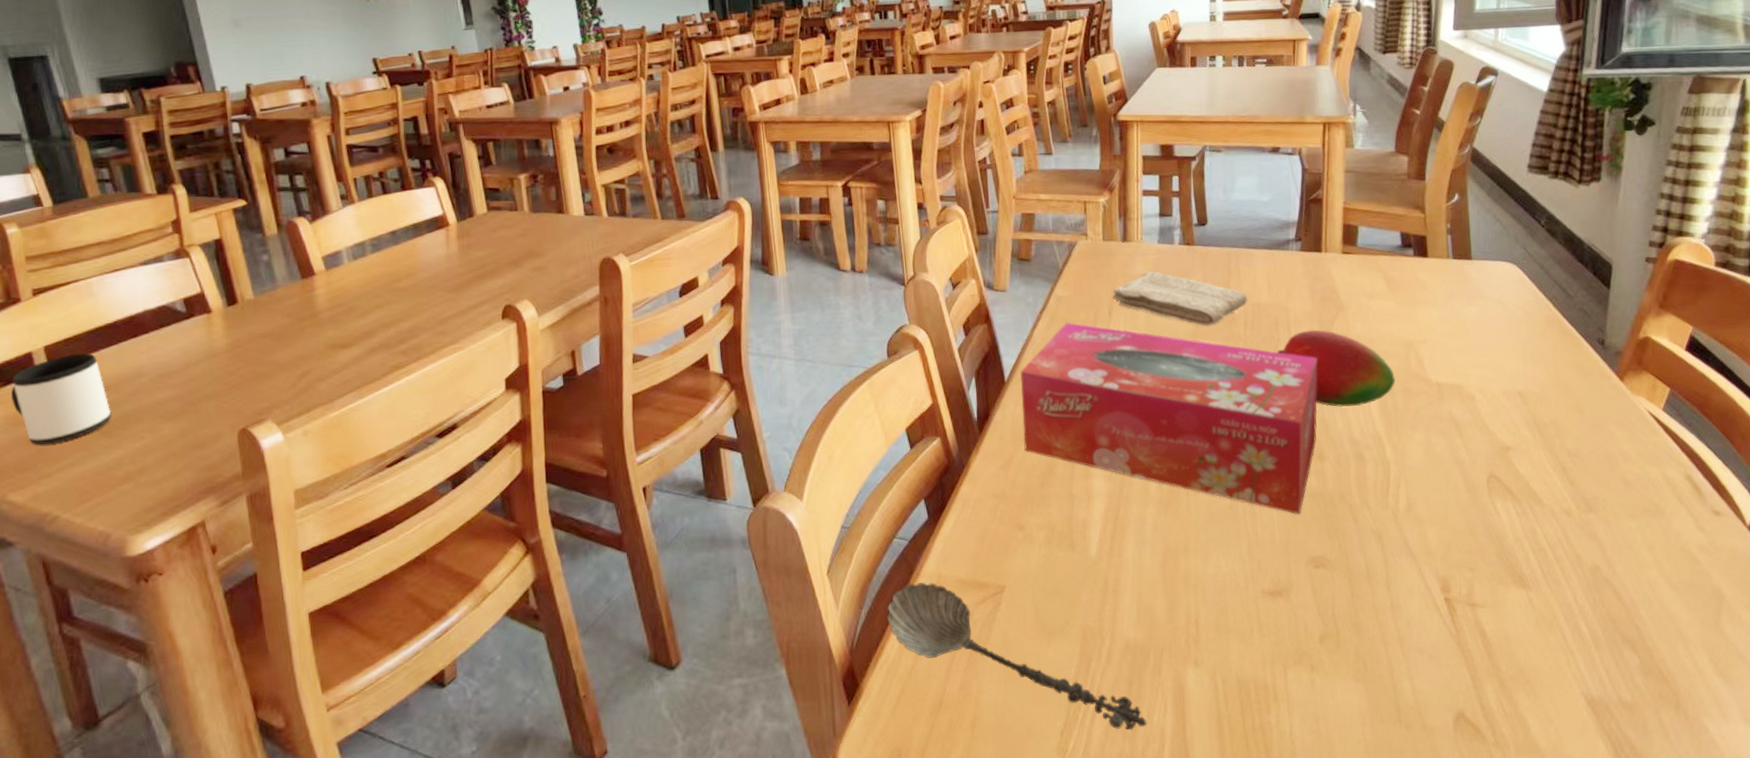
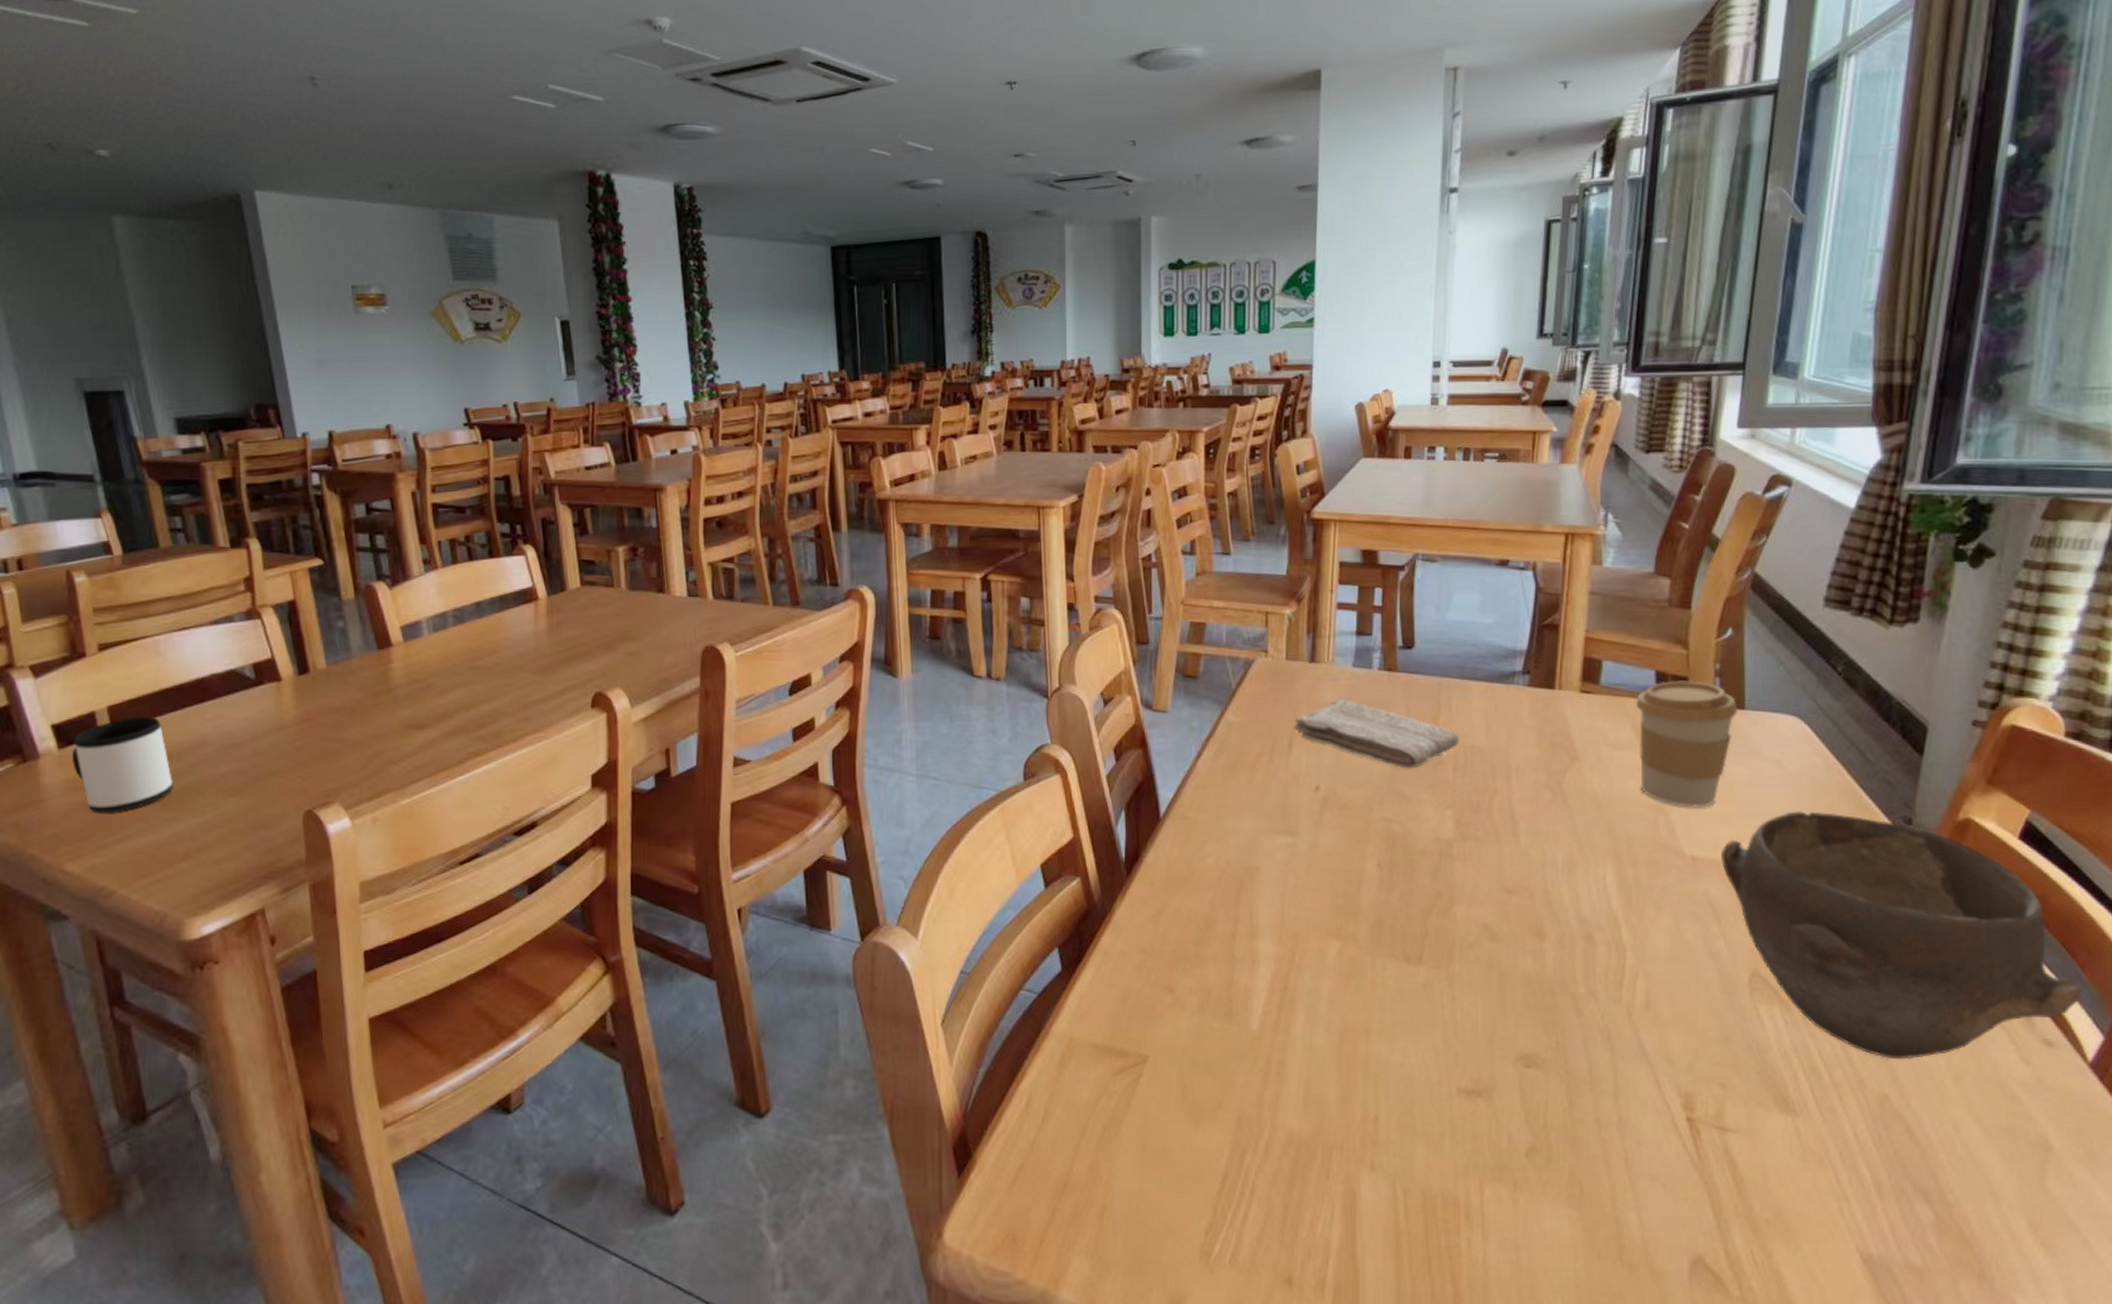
spoon: present [887,583,1147,730] -> none [1008,1044,1309,1238]
tissue box: present [1020,322,1318,515] -> none [1179,753,1542,1002]
fruit: present [1277,329,1395,408] -> none [1493,782,1639,878]
coffee cup: none [1386,238,1466,343] -> present [1635,681,1738,807]
bowl: none [1460,339,1740,536] -> present [1721,811,2082,1060]

